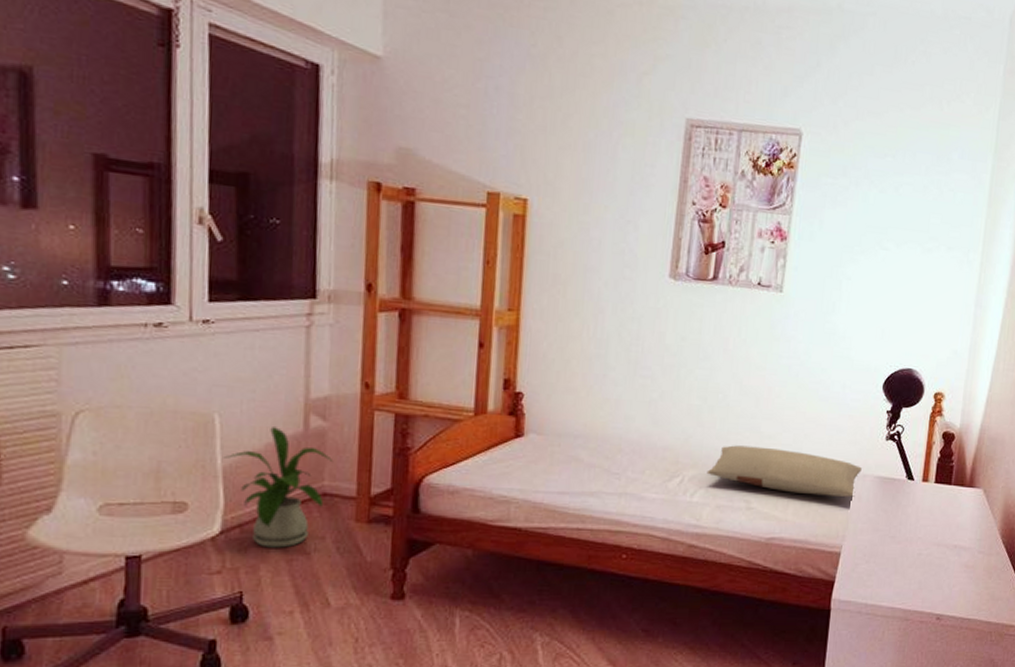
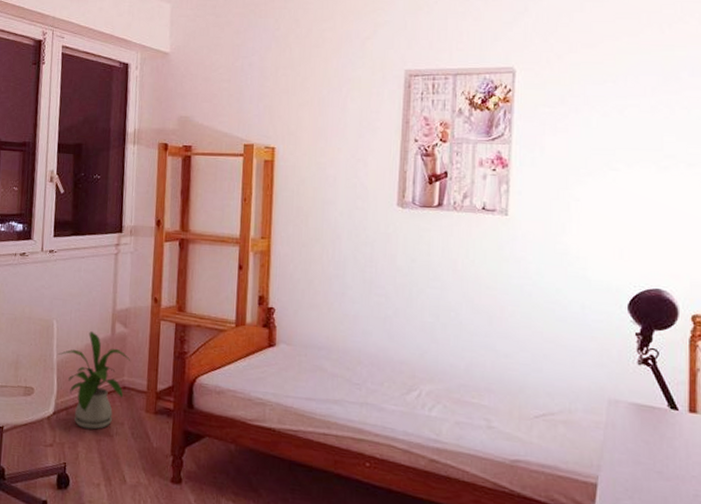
pillow: present [706,445,862,497] -> none [443,362,613,424]

